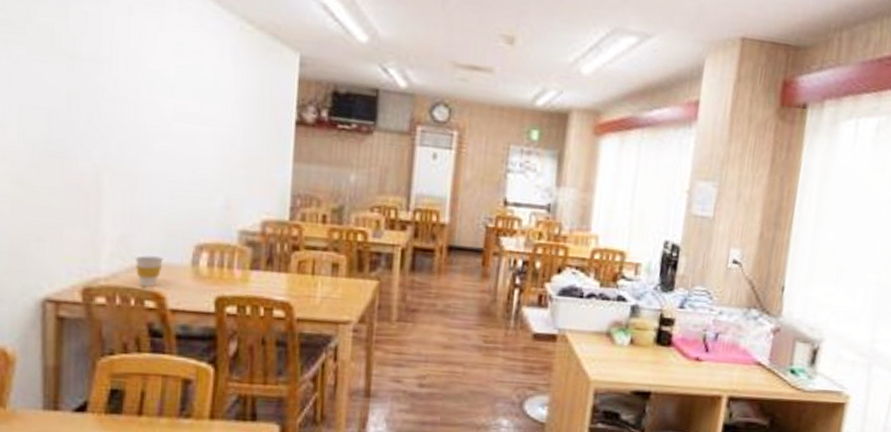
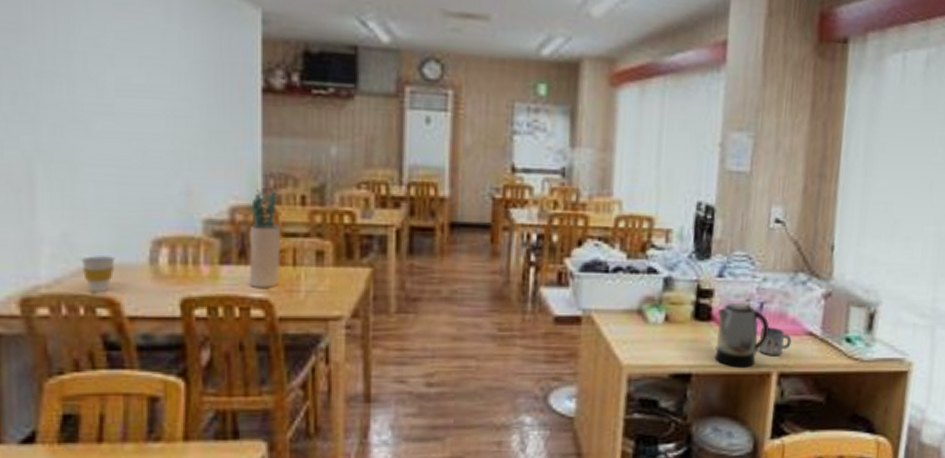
vase: none [274,203,305,293] -> present [249,183,282,289]
kettle: none [672,332,723,390] -> present [715,304,770,368]
mug: none [711,355,742,382] -> present [758,327,792,356]

